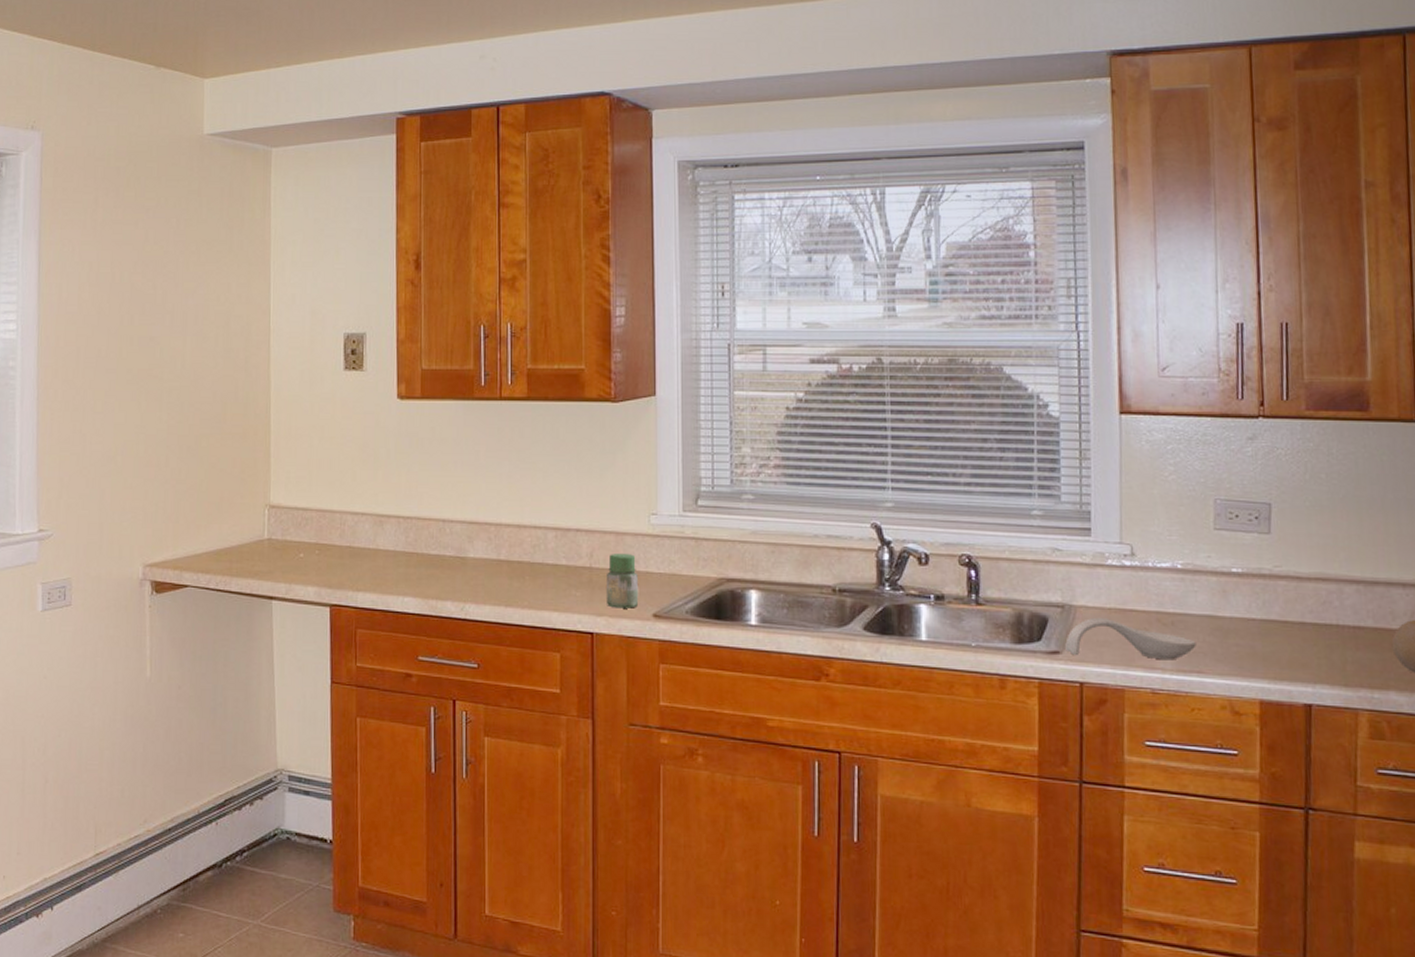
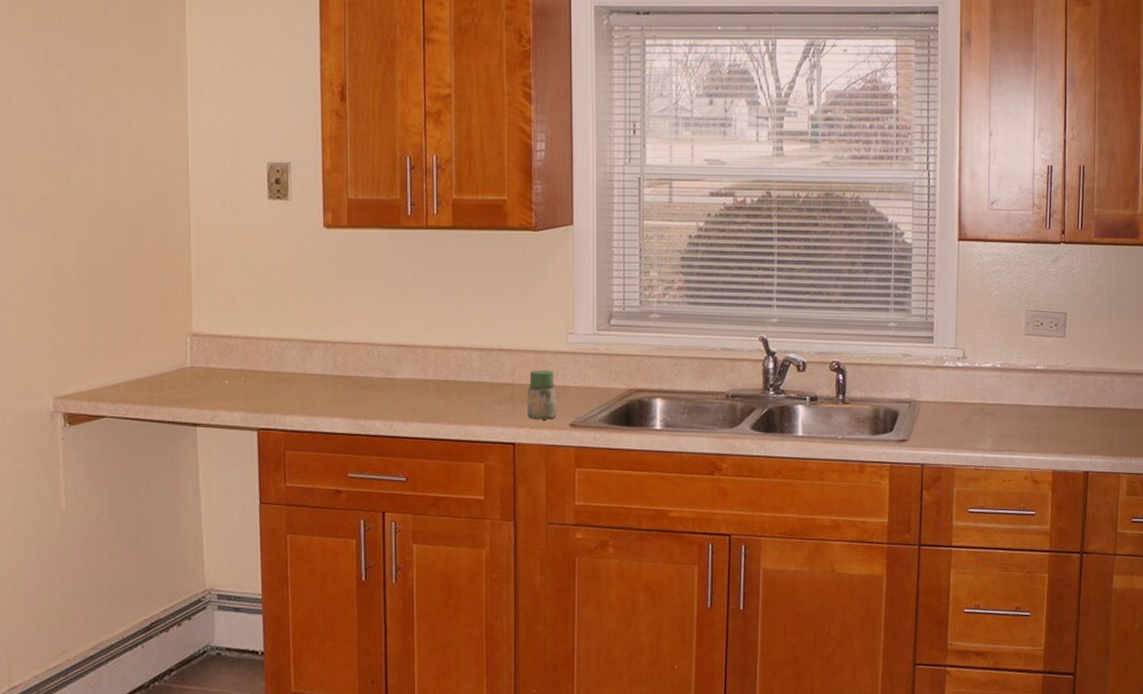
spoon rest: present [1065,617,1196,660] -> none [911,410,1009,443]

